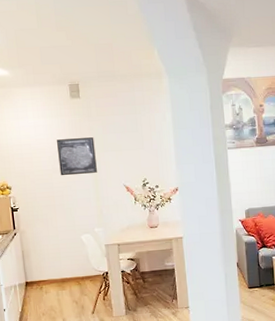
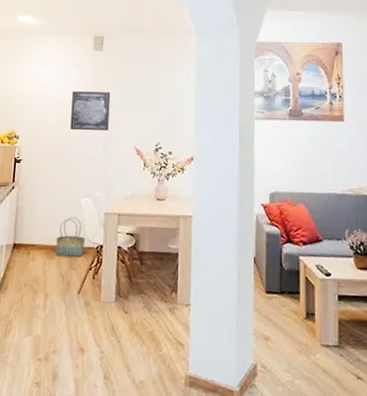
basket: none [64,252,92,286] -> present [56,217,86,257]

